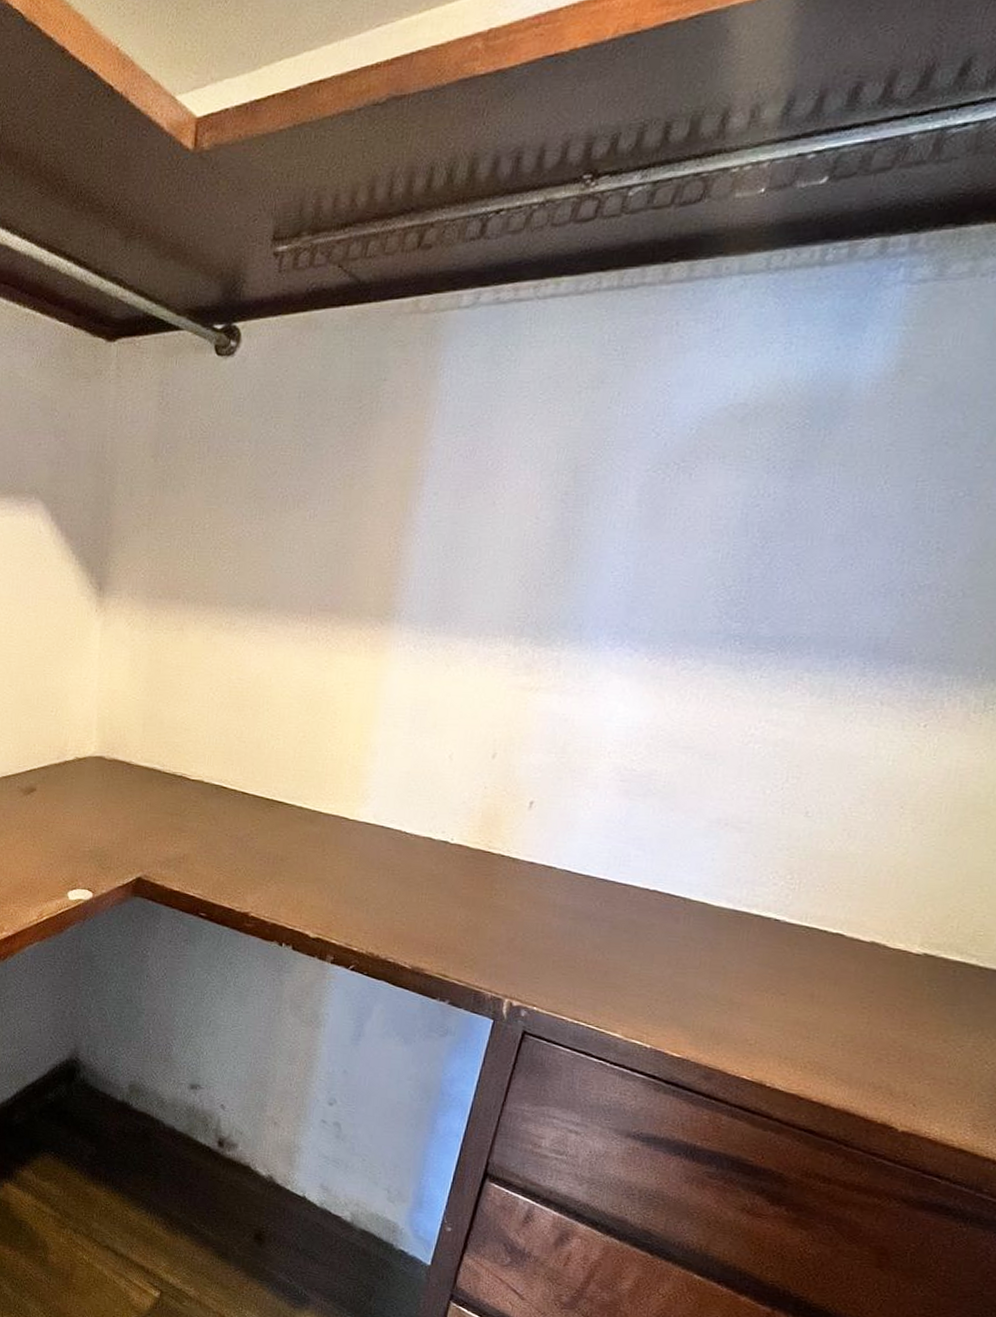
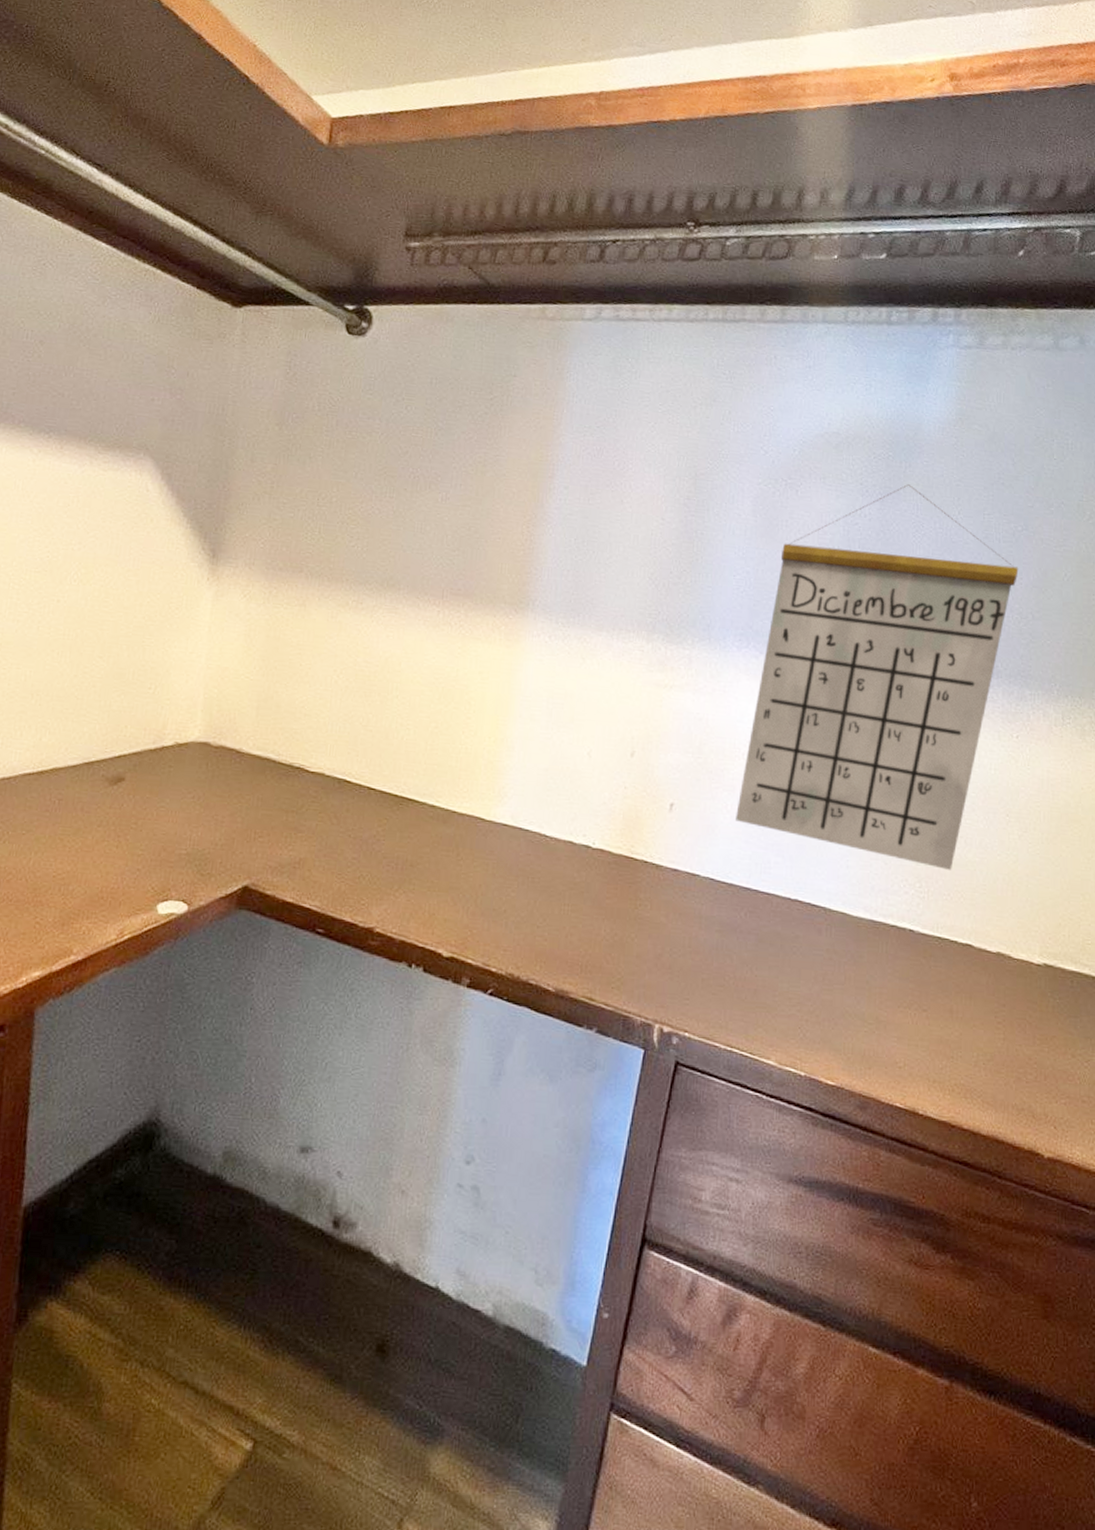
calendar: none [597,455,953,862] -> present [736,484,1019,870]

